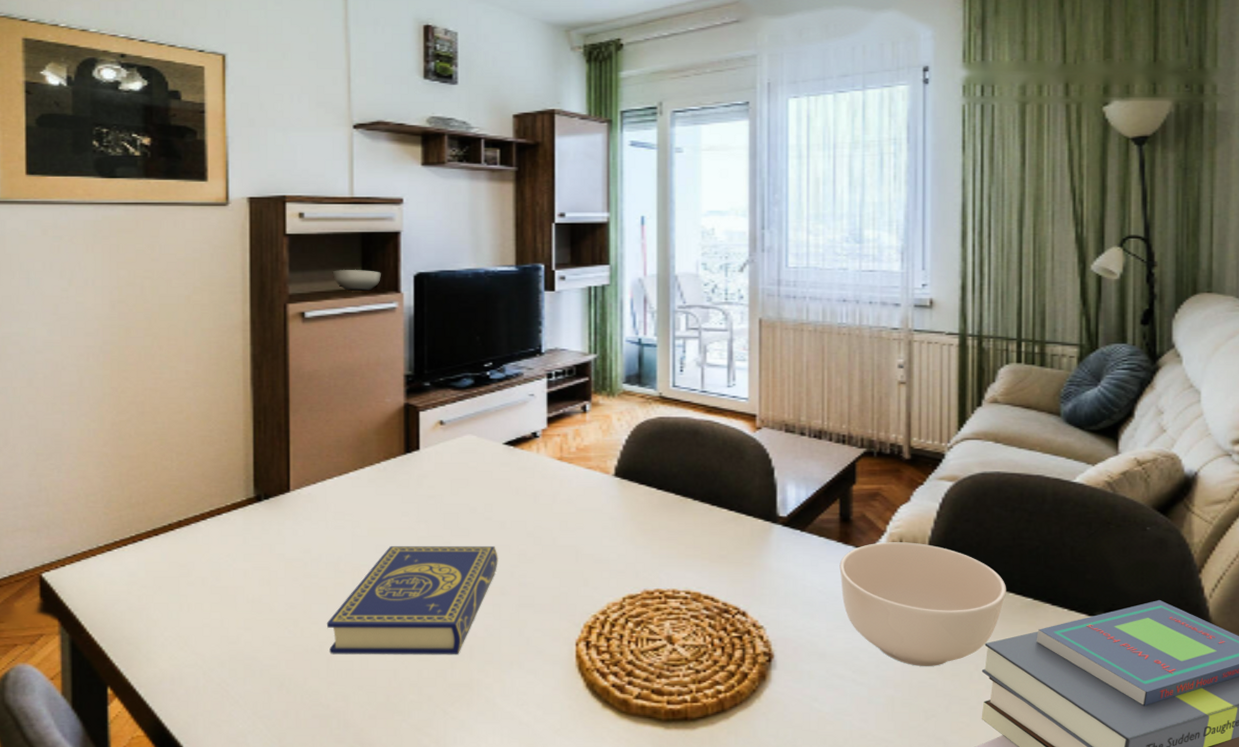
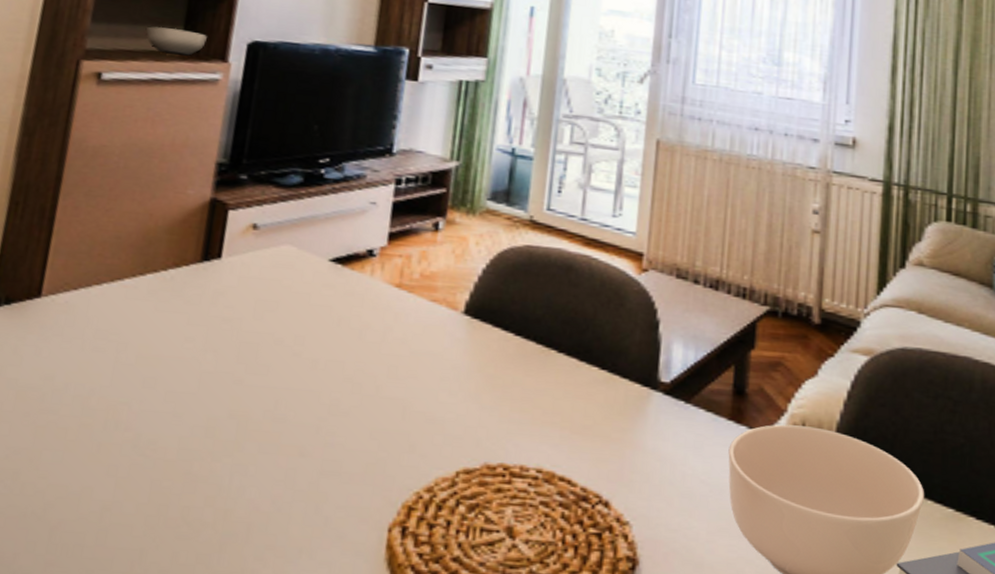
book: present [326,545,498,654] -> none [55,379,303,533]

